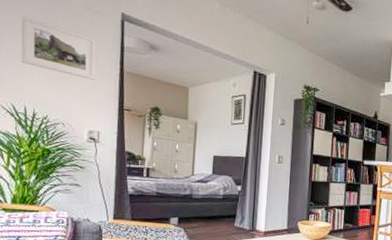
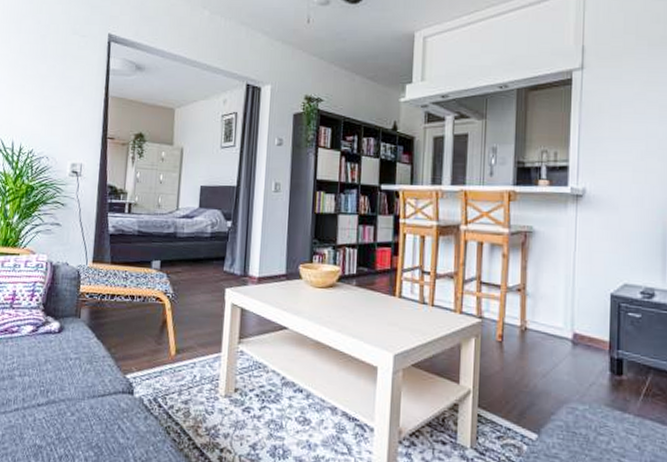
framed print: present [21,16,97,80] -> none [12,48,83,108]

